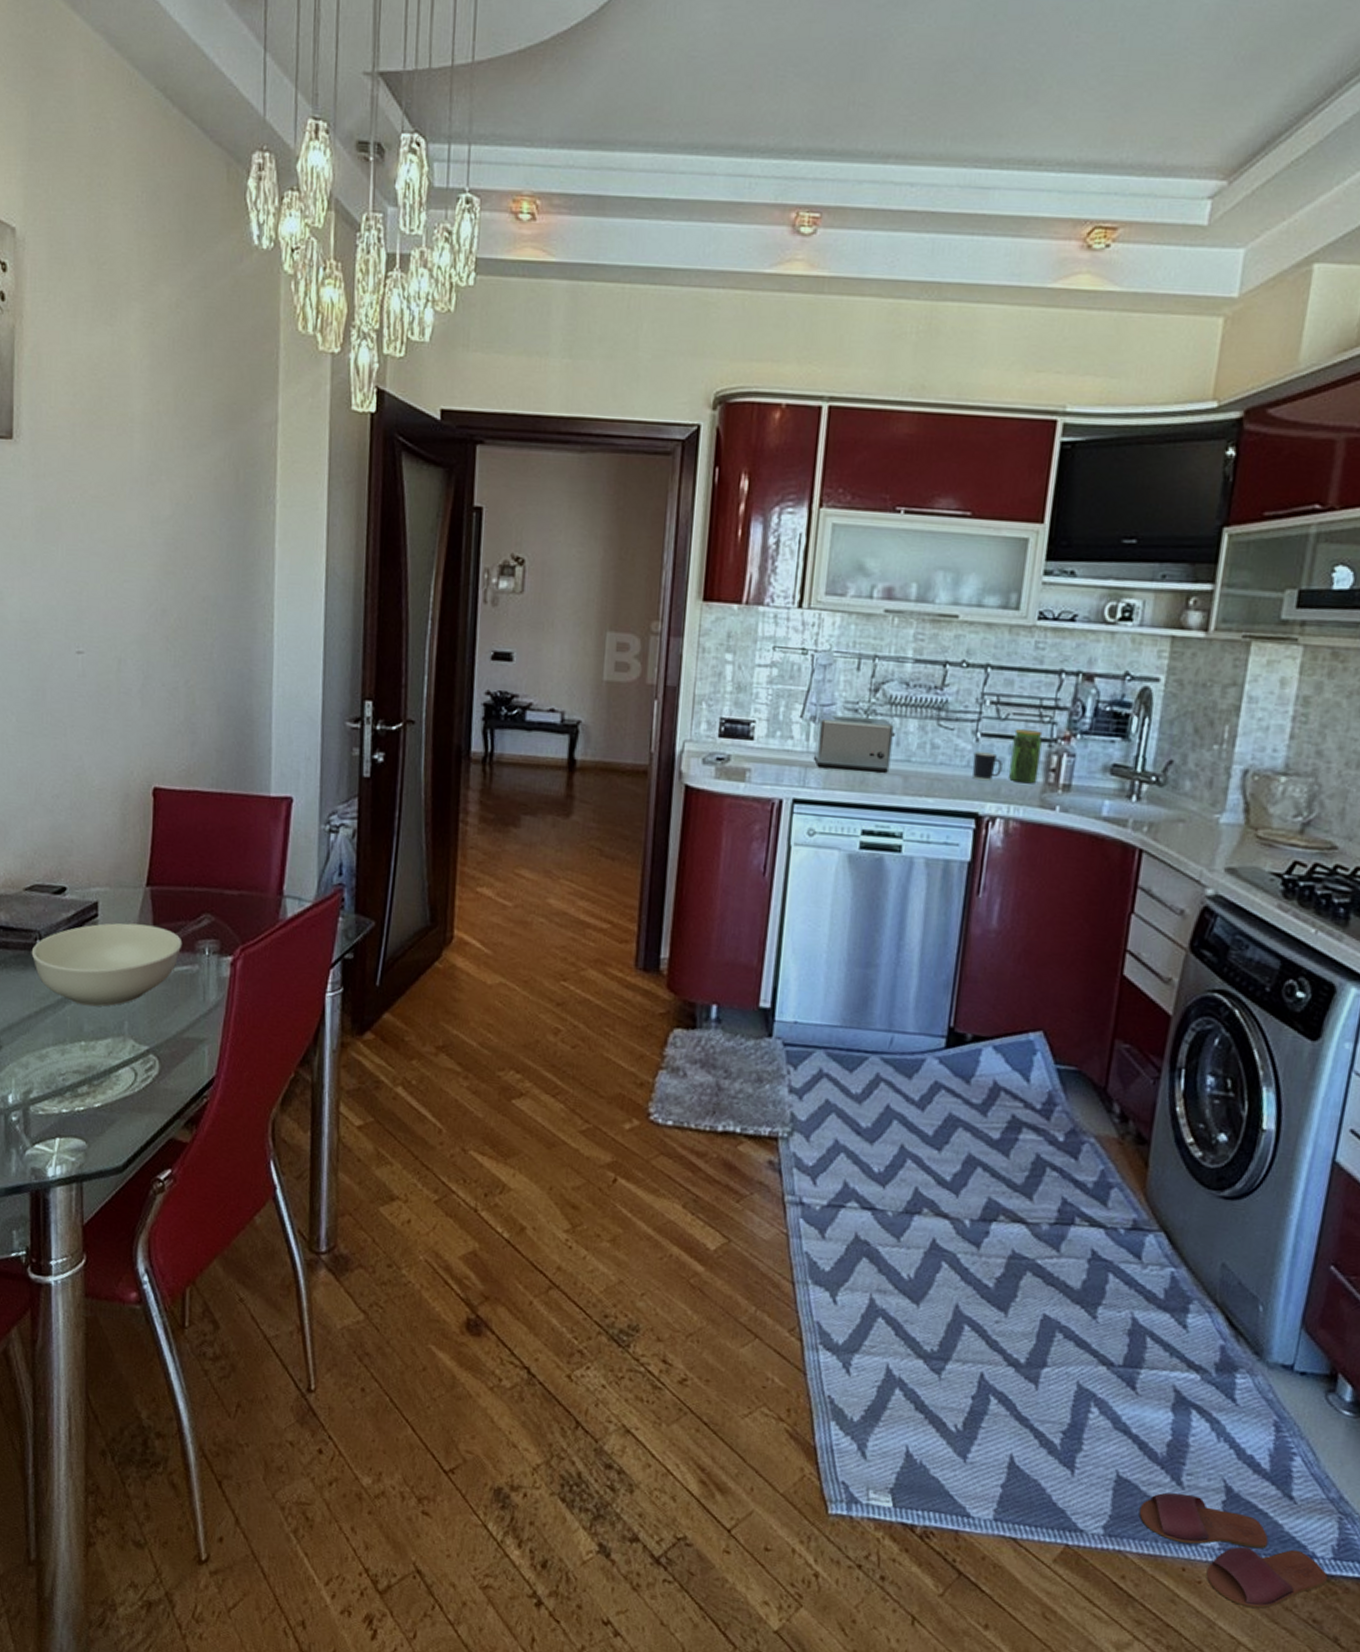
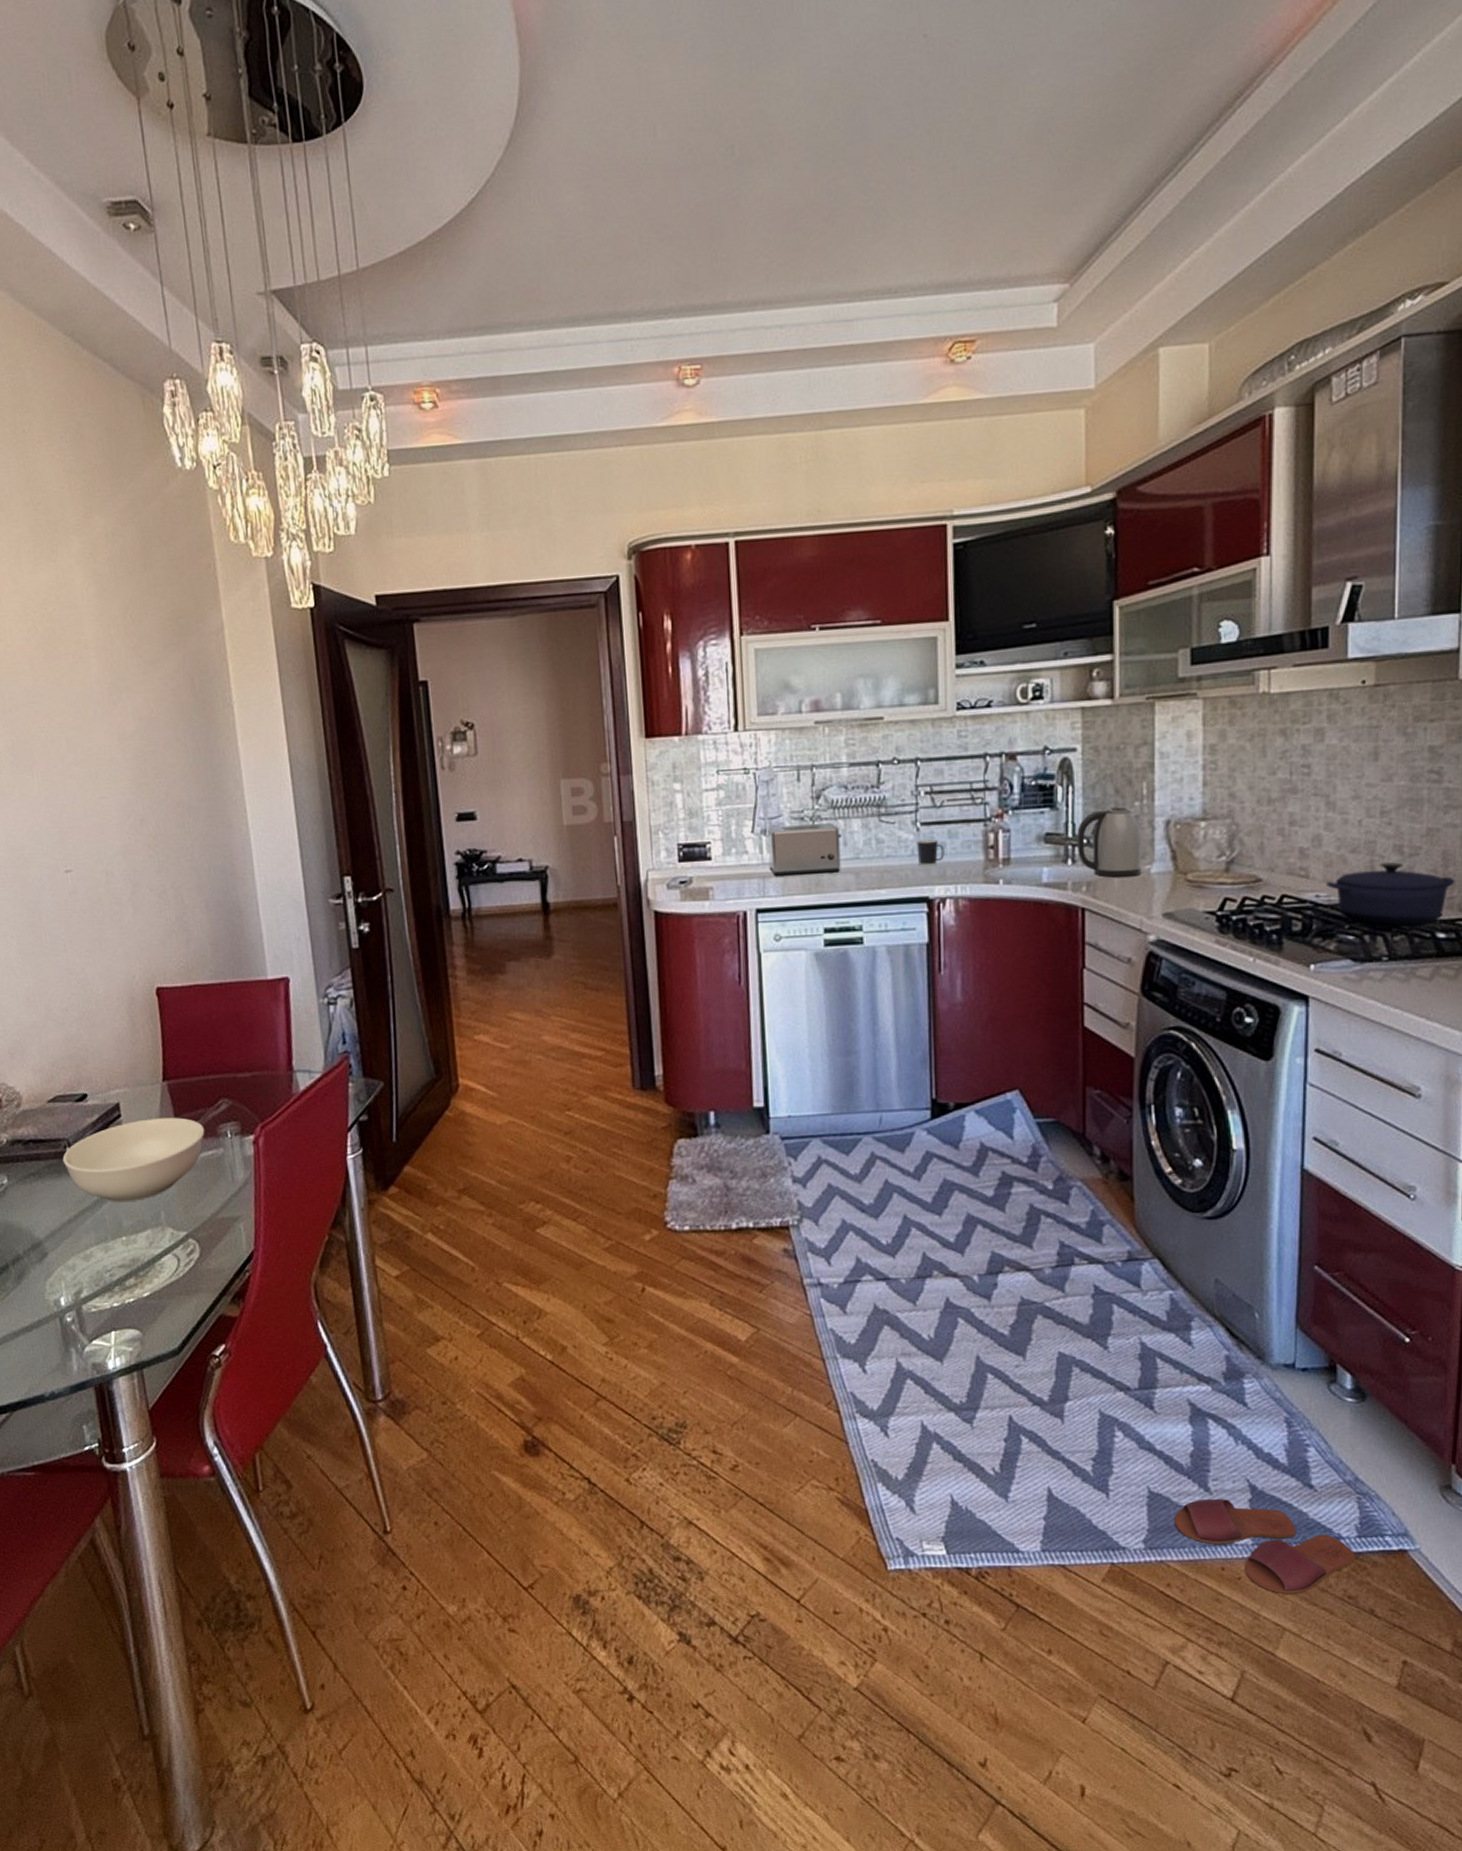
jar: present [1008,729,1043,784] -> none [951,813,979,864]
kettle: none [1144,747,1219,824] -> present [1077,806,1142,878]

